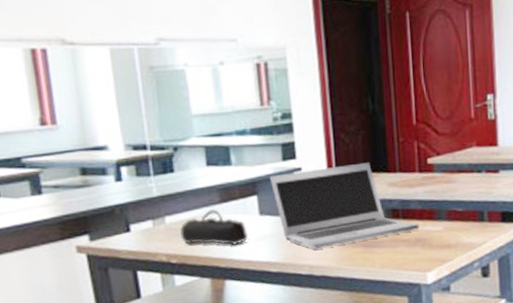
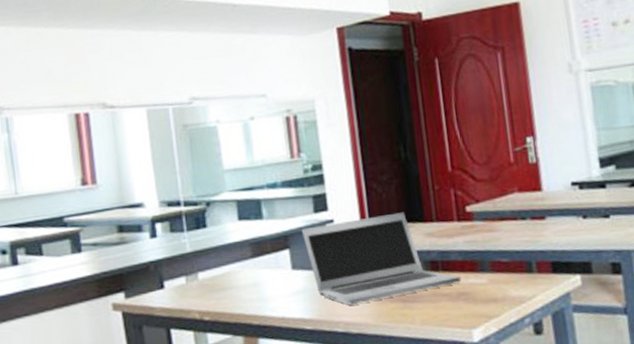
pencil case: present [180,209,248,245] -> none [213,264,281,301]

